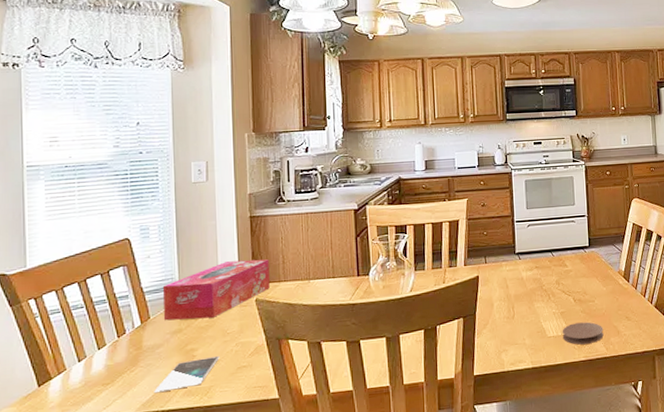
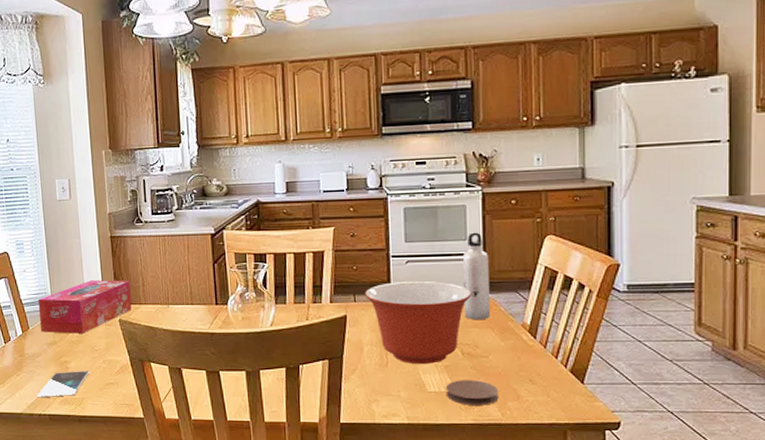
mixing bowl: none [494,241,580,314] -> present [365,281,472,364]
water bottle: none [572,198,594,271] -> present [462,232,490,320]

